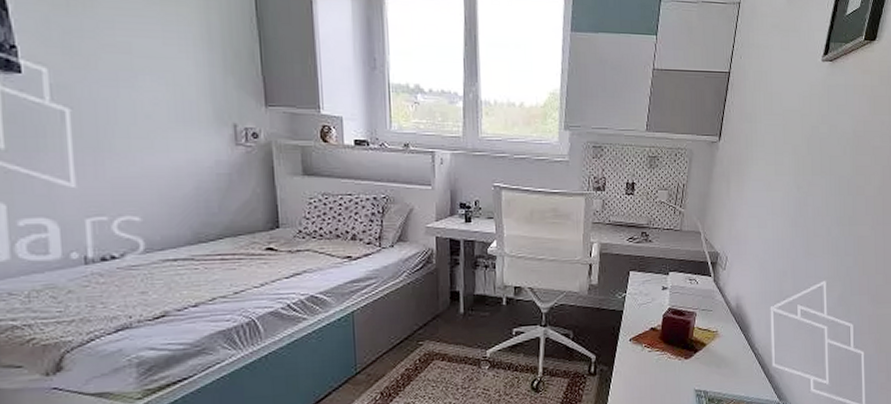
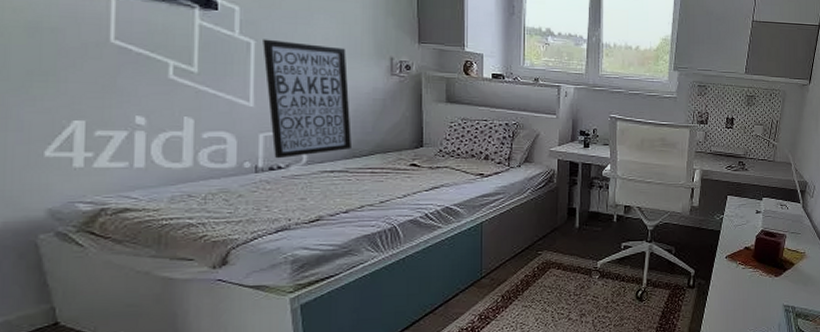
wall art: none [79,106,196,248] -> present [263,39,352,159]

